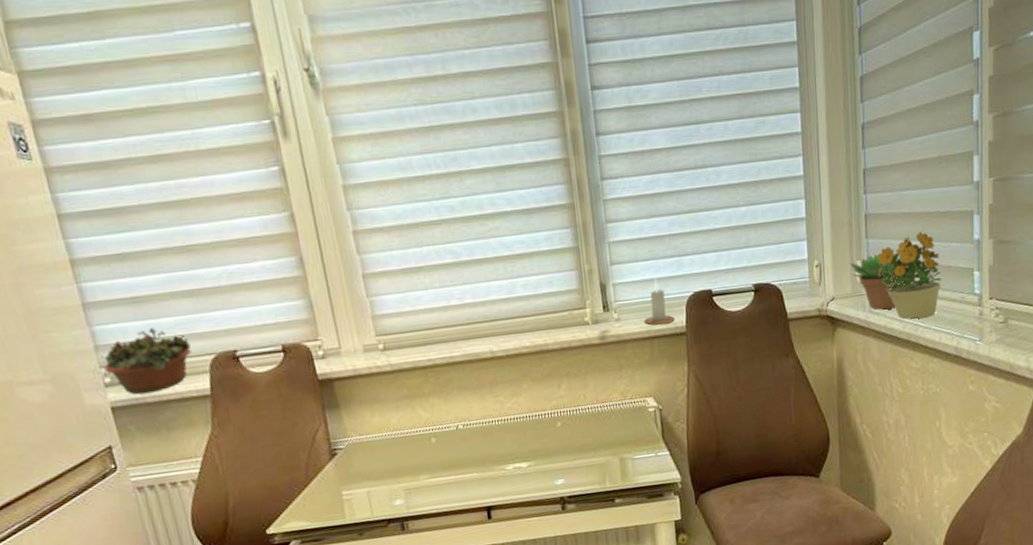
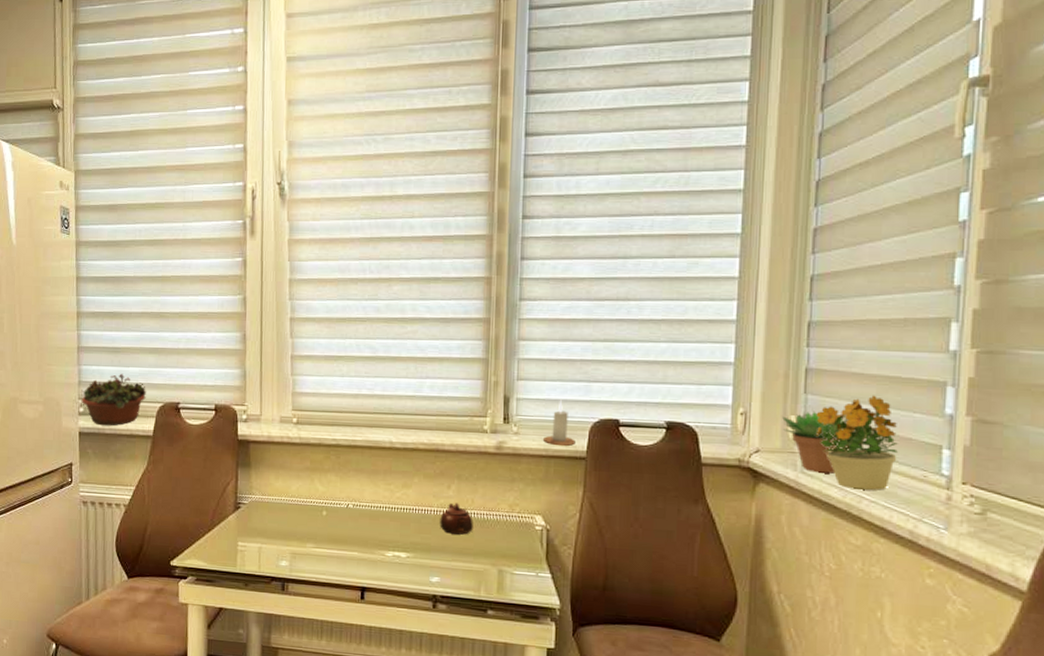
teapot: none [555,401,590,434] -> present [440,503,473,535]

